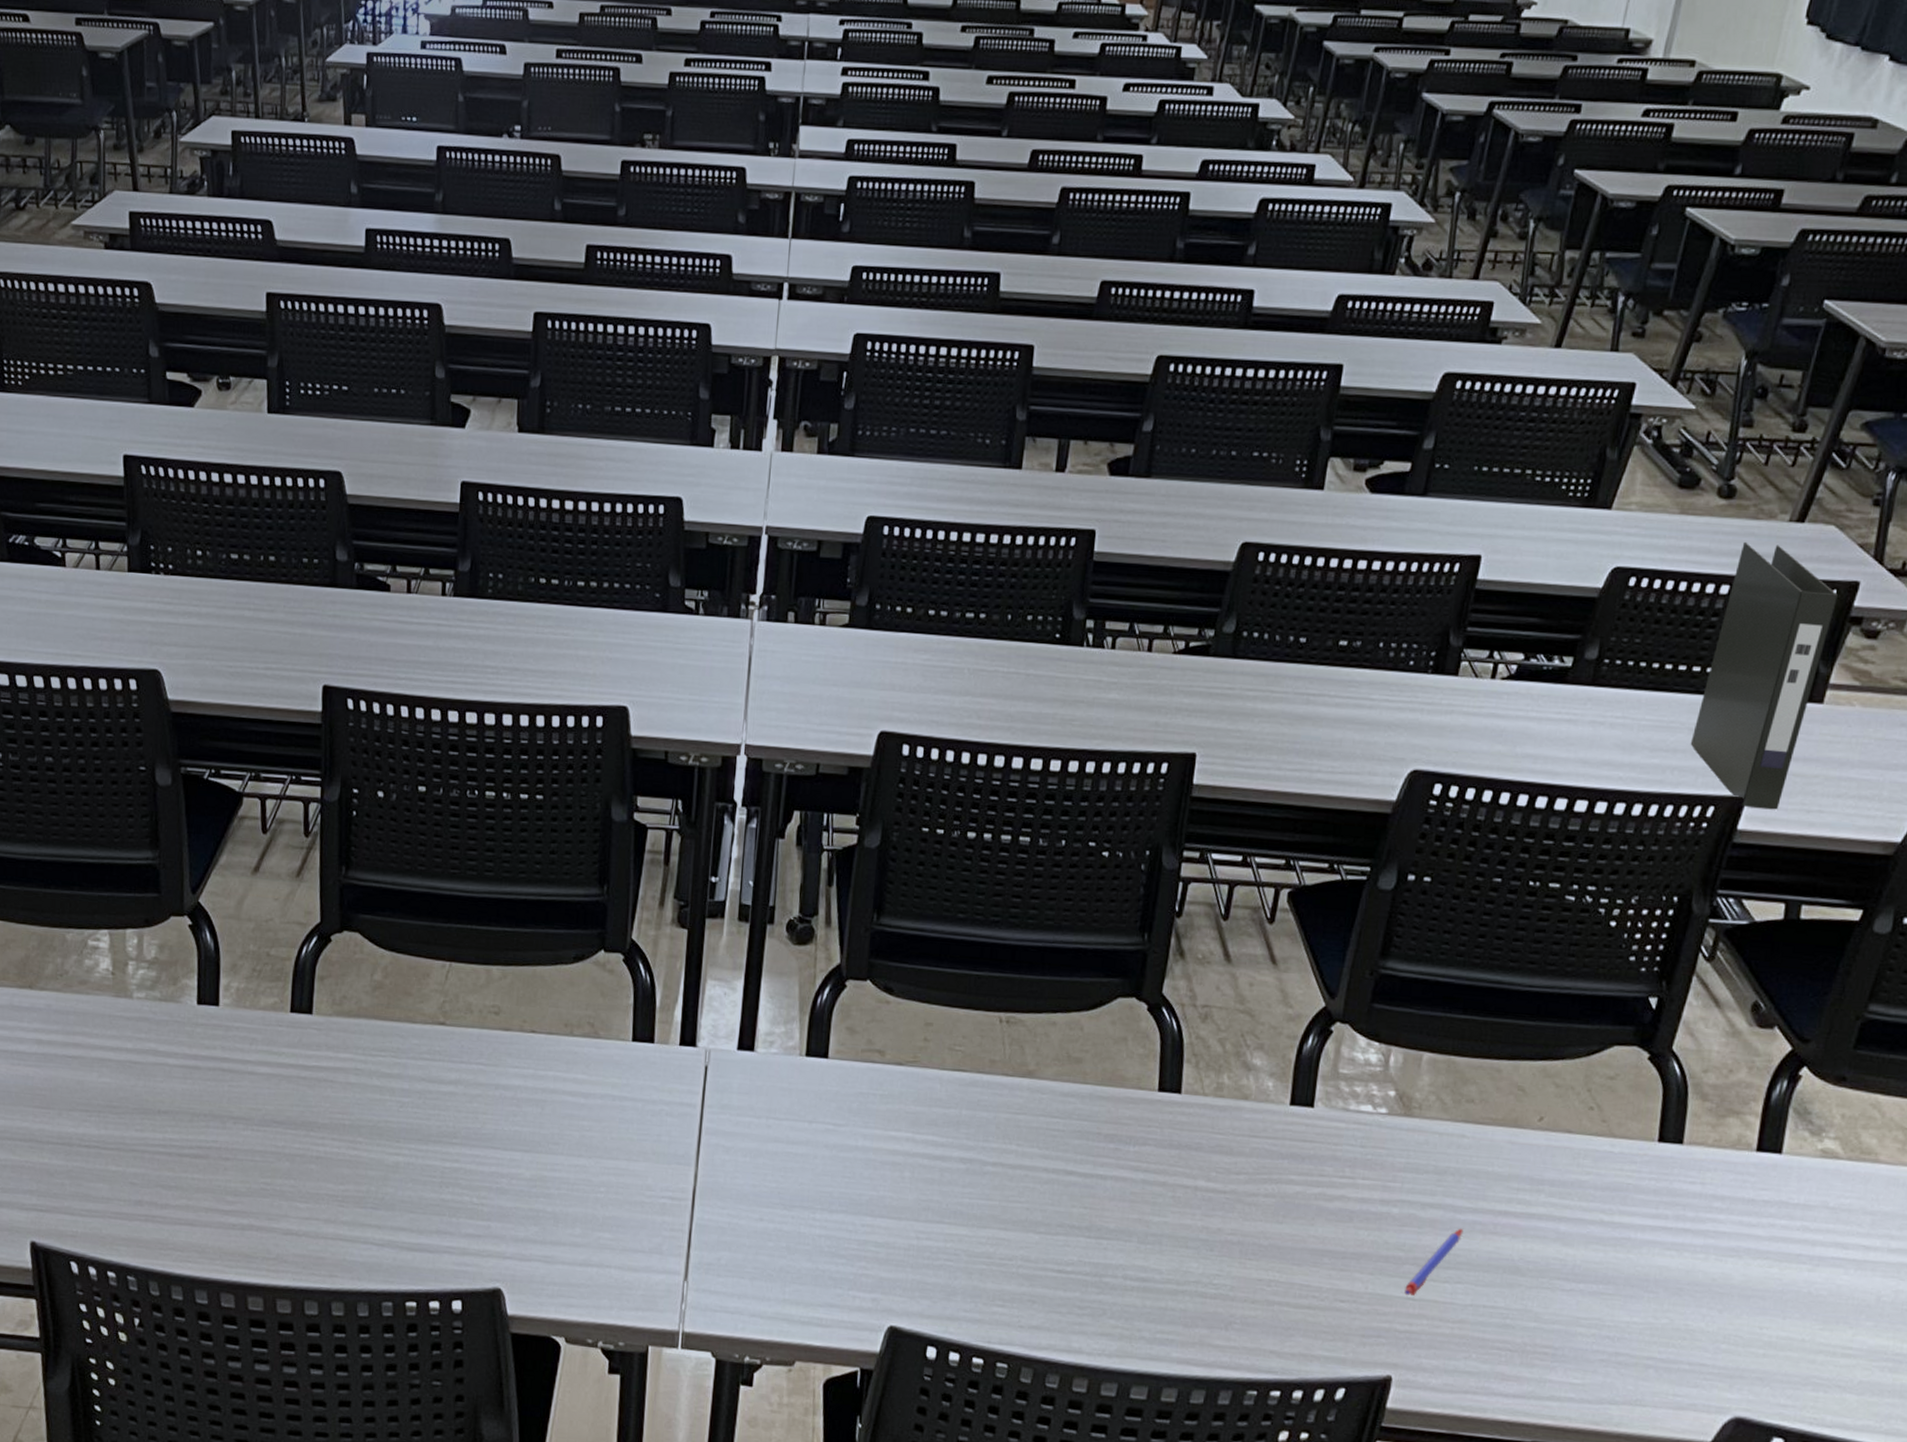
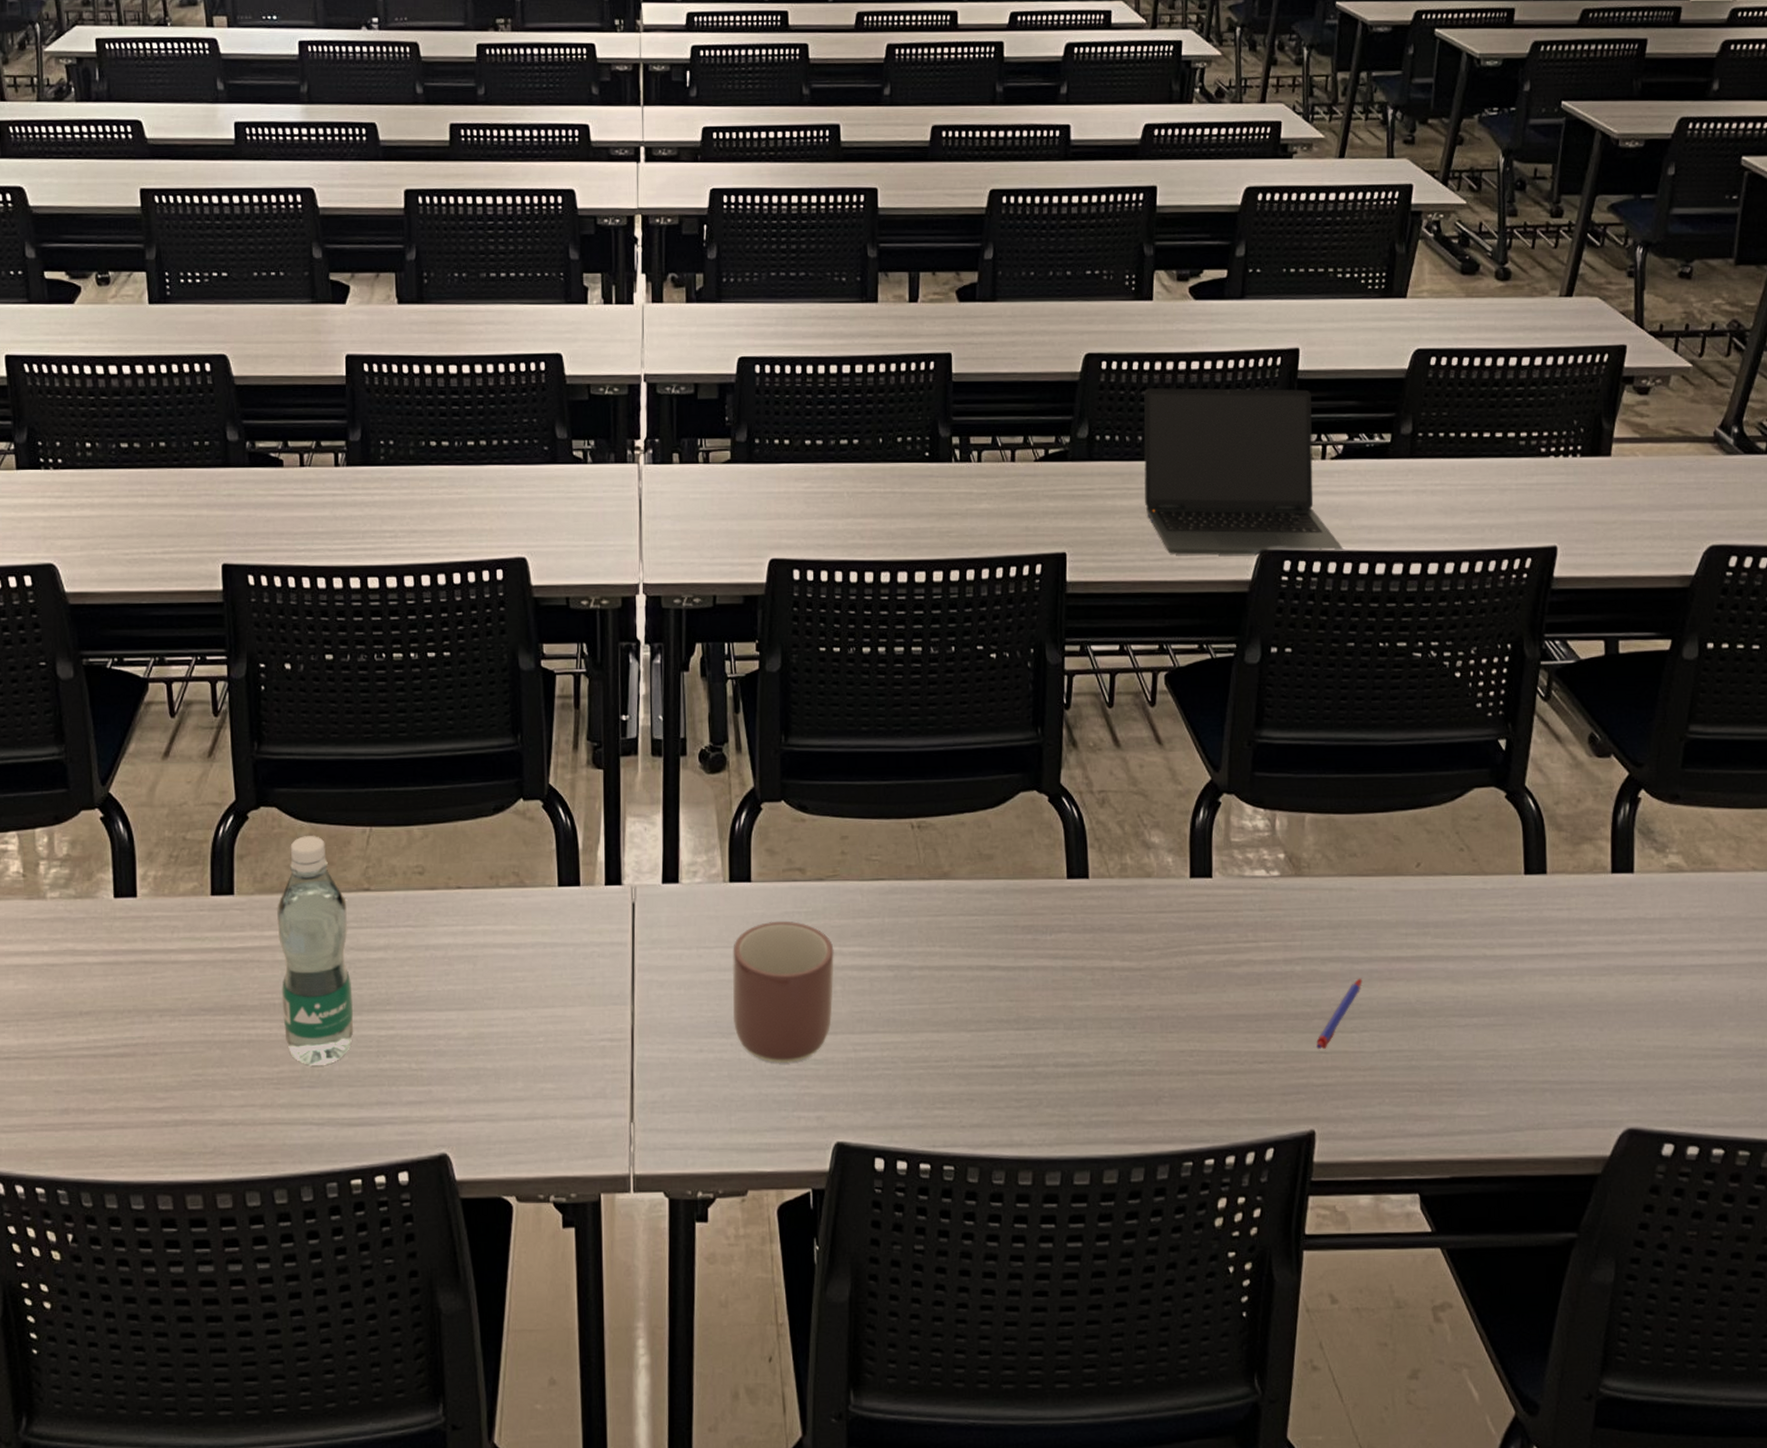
bottle: none [352,964,421,1189] -> present [277,836,354,1065]
mug: none [796,1100,907,1242] -> present [732,921,834,1063]
laptop: none [1288,585,1504,781] -> present [1144,388,1344,555]
binder: present [1690,541,1838,810] -> none [1502,317,1610,556]

